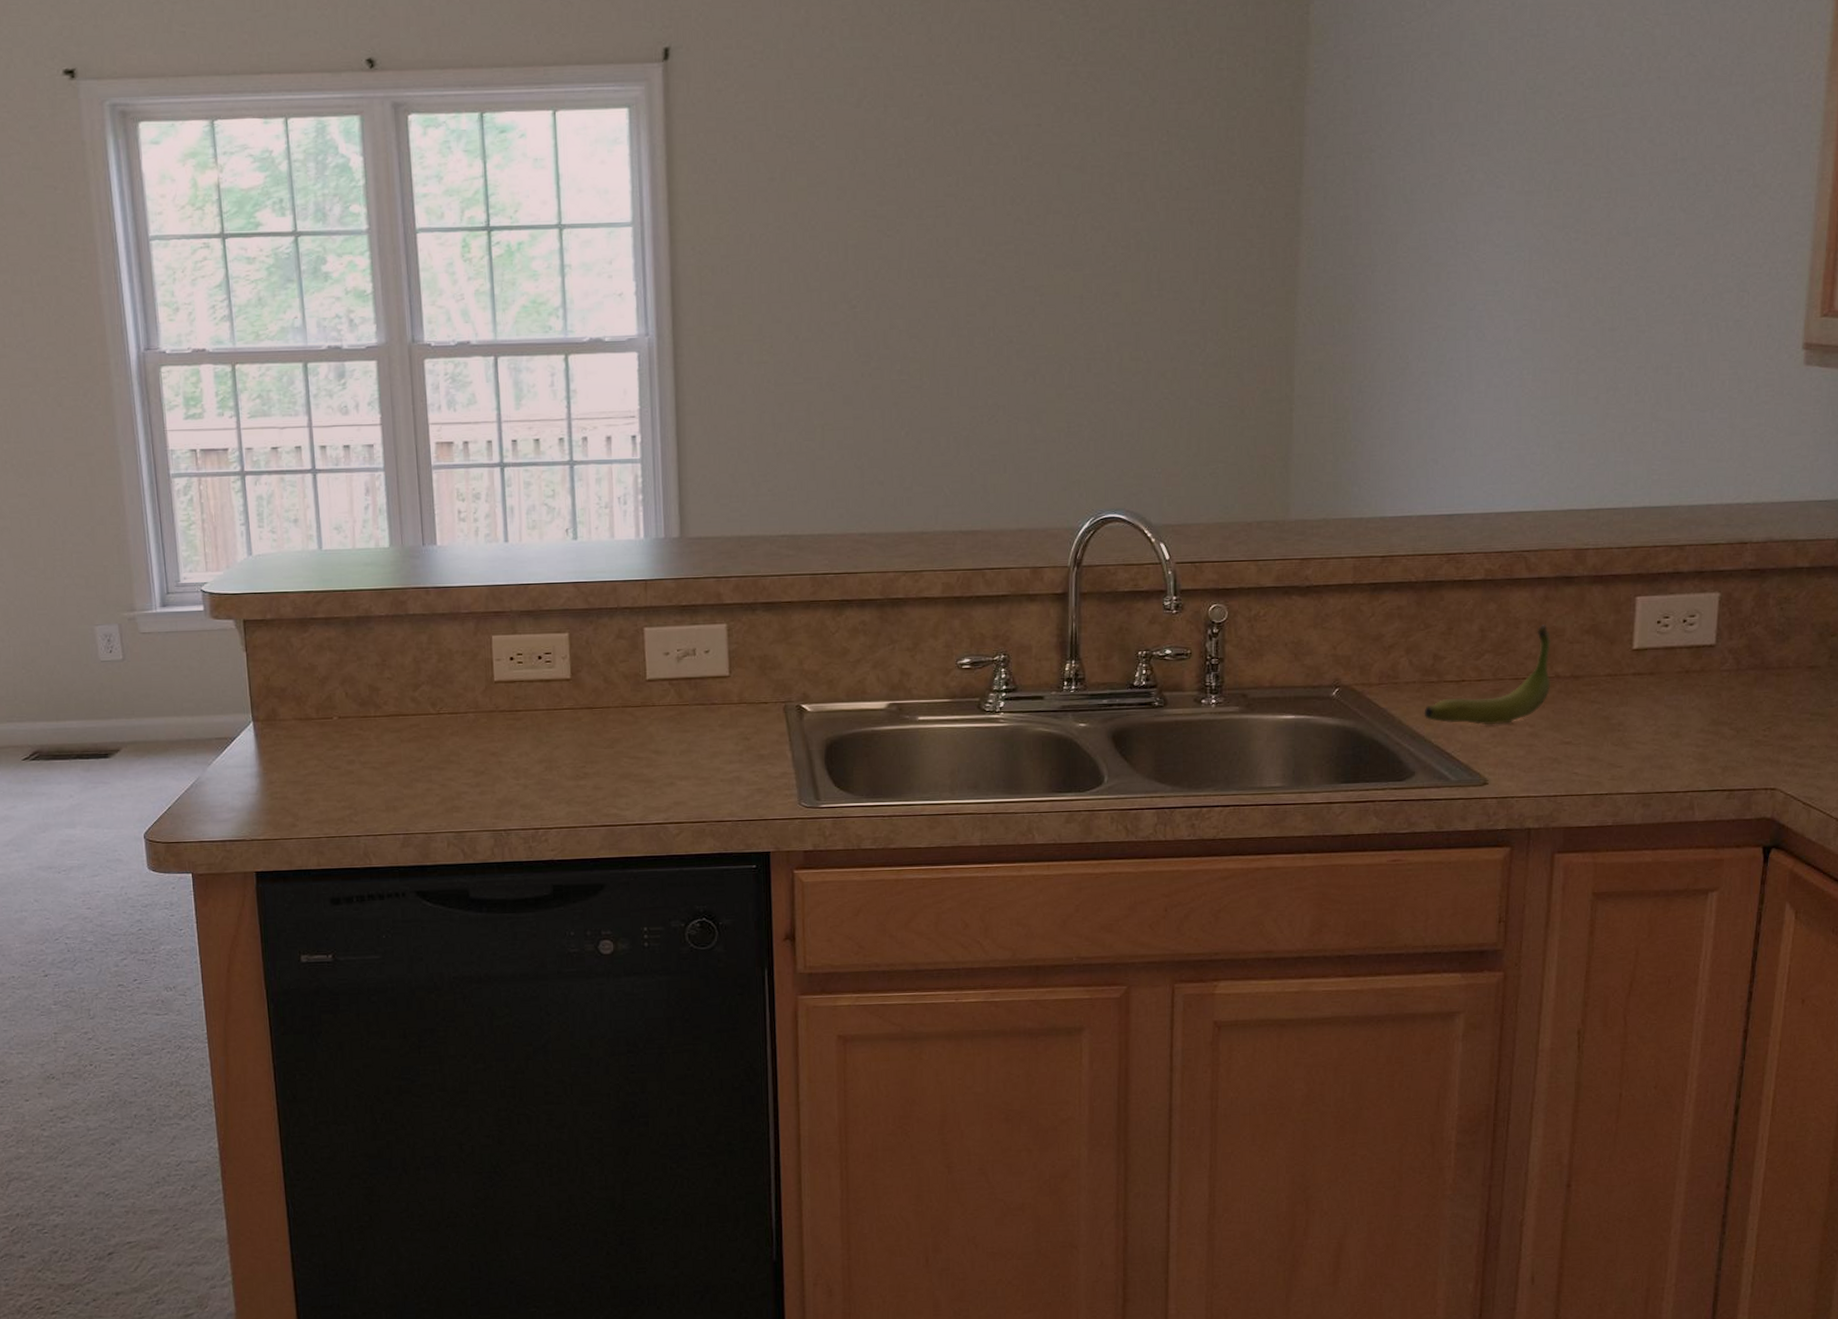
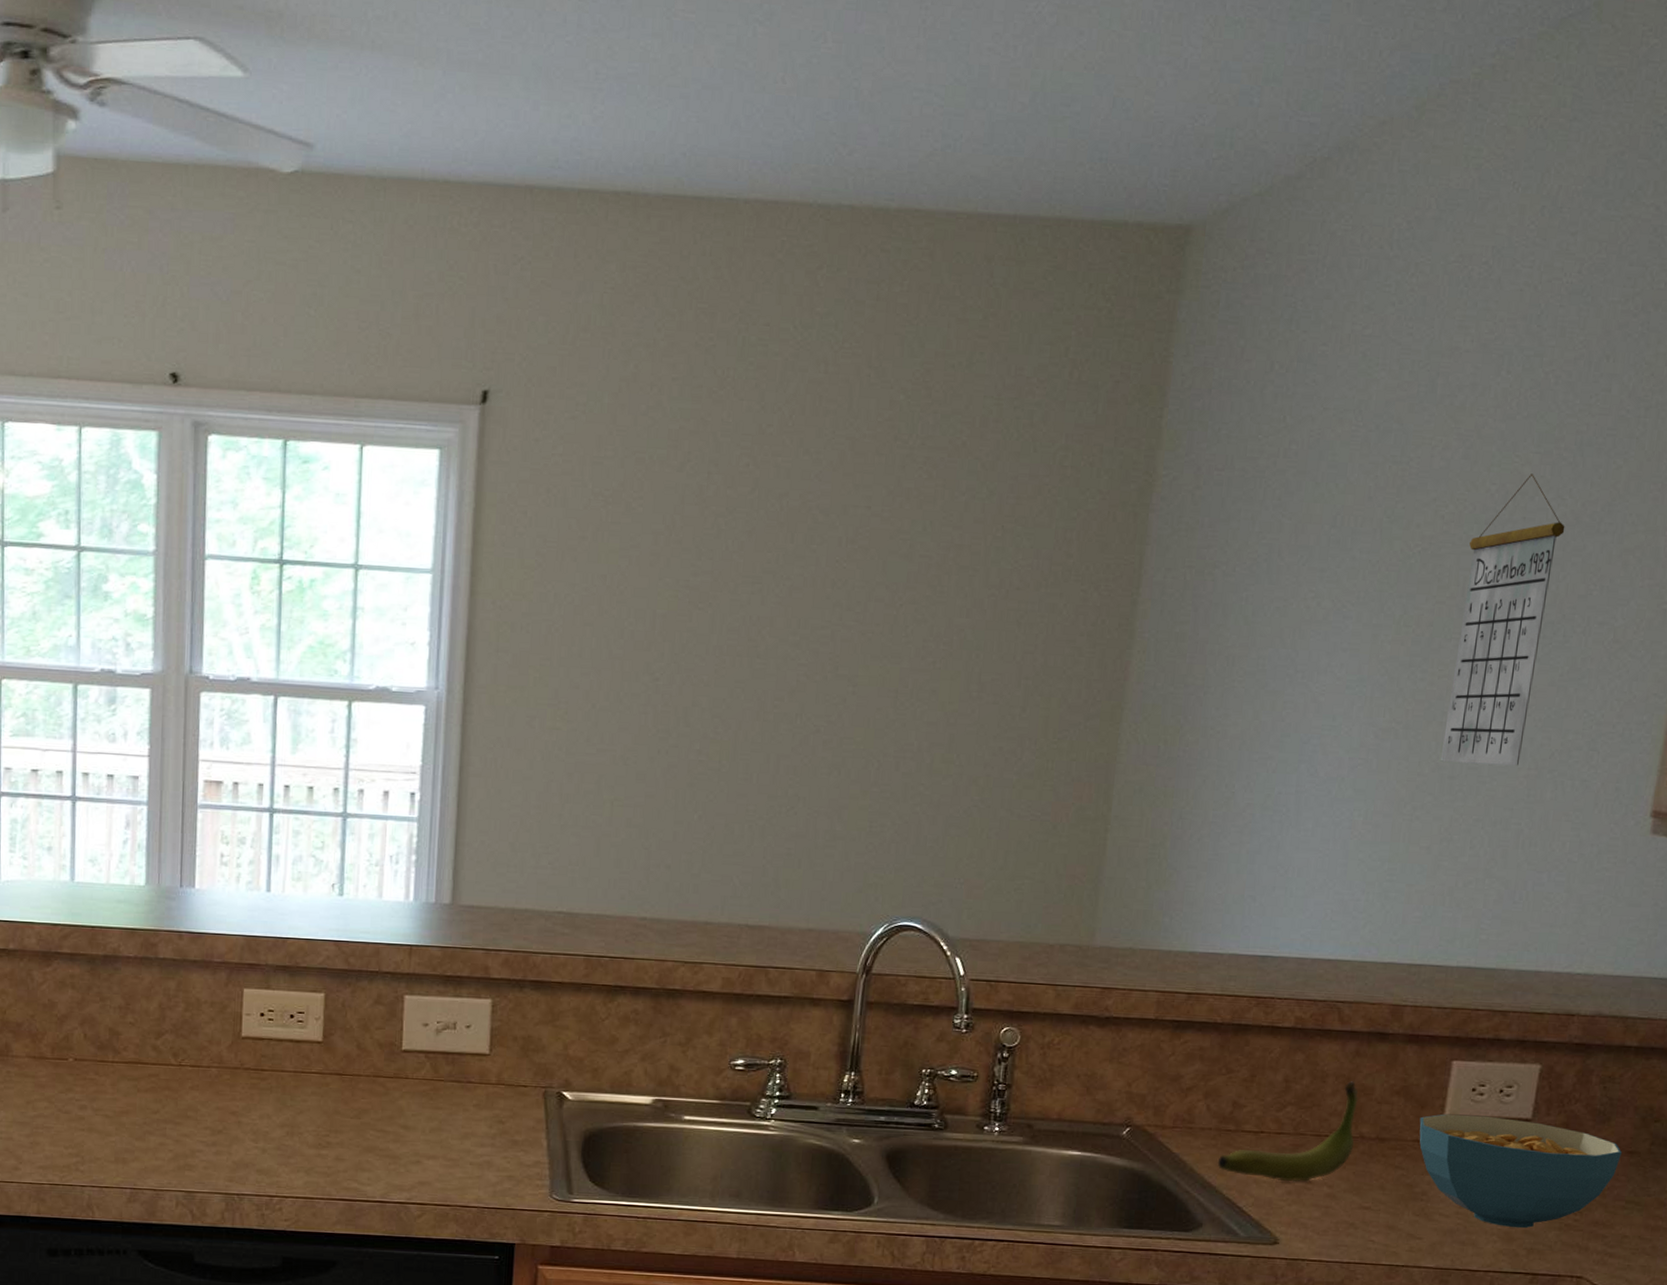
calendar: none [1600,34,1699,315] -> present [1440,473,1565,766]
cereal bowl: none [1610,645,1803,749] -> present [1419,1114,1622,1228]

